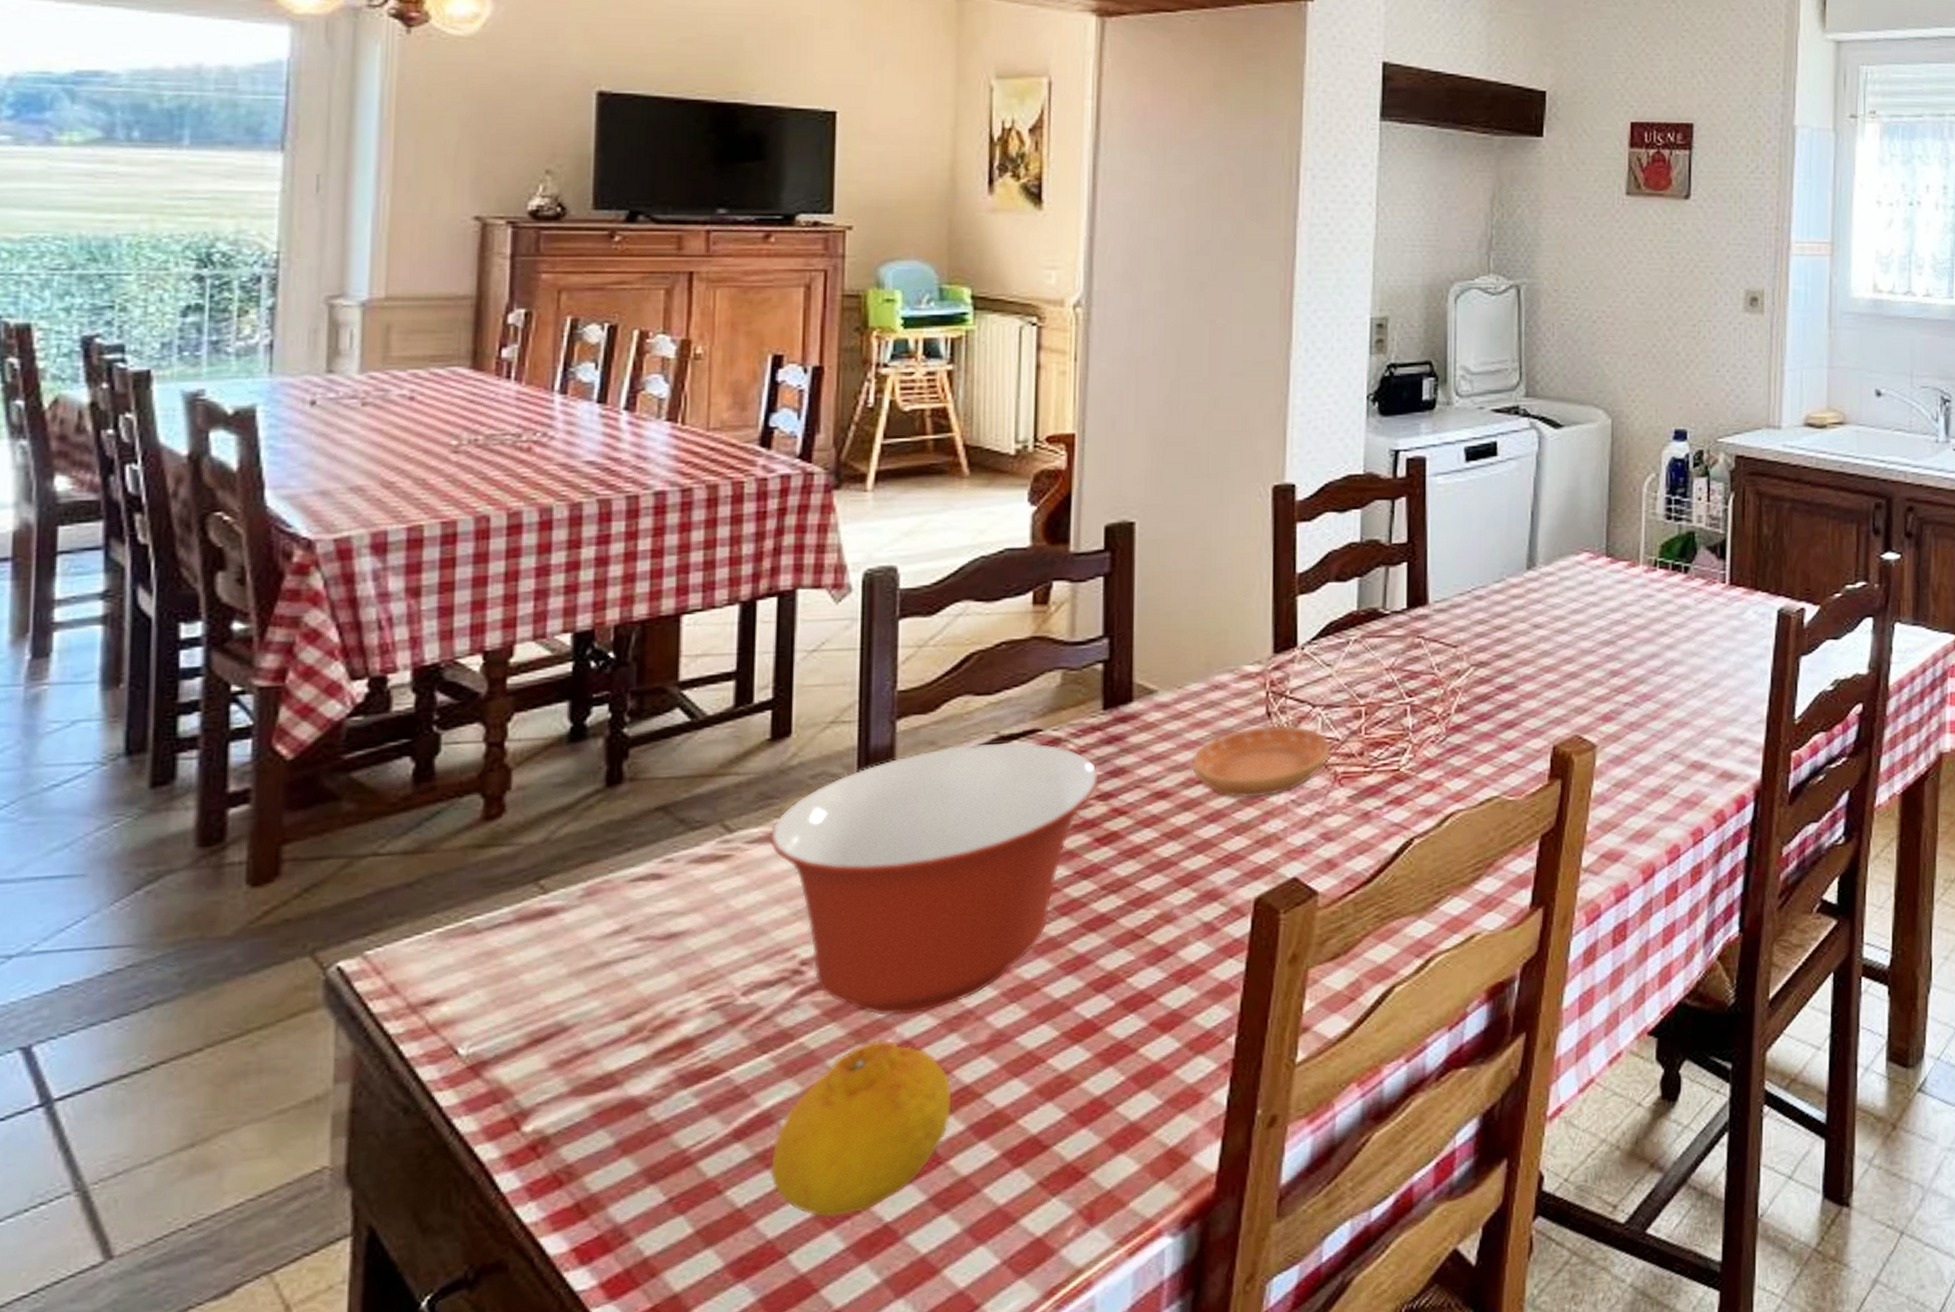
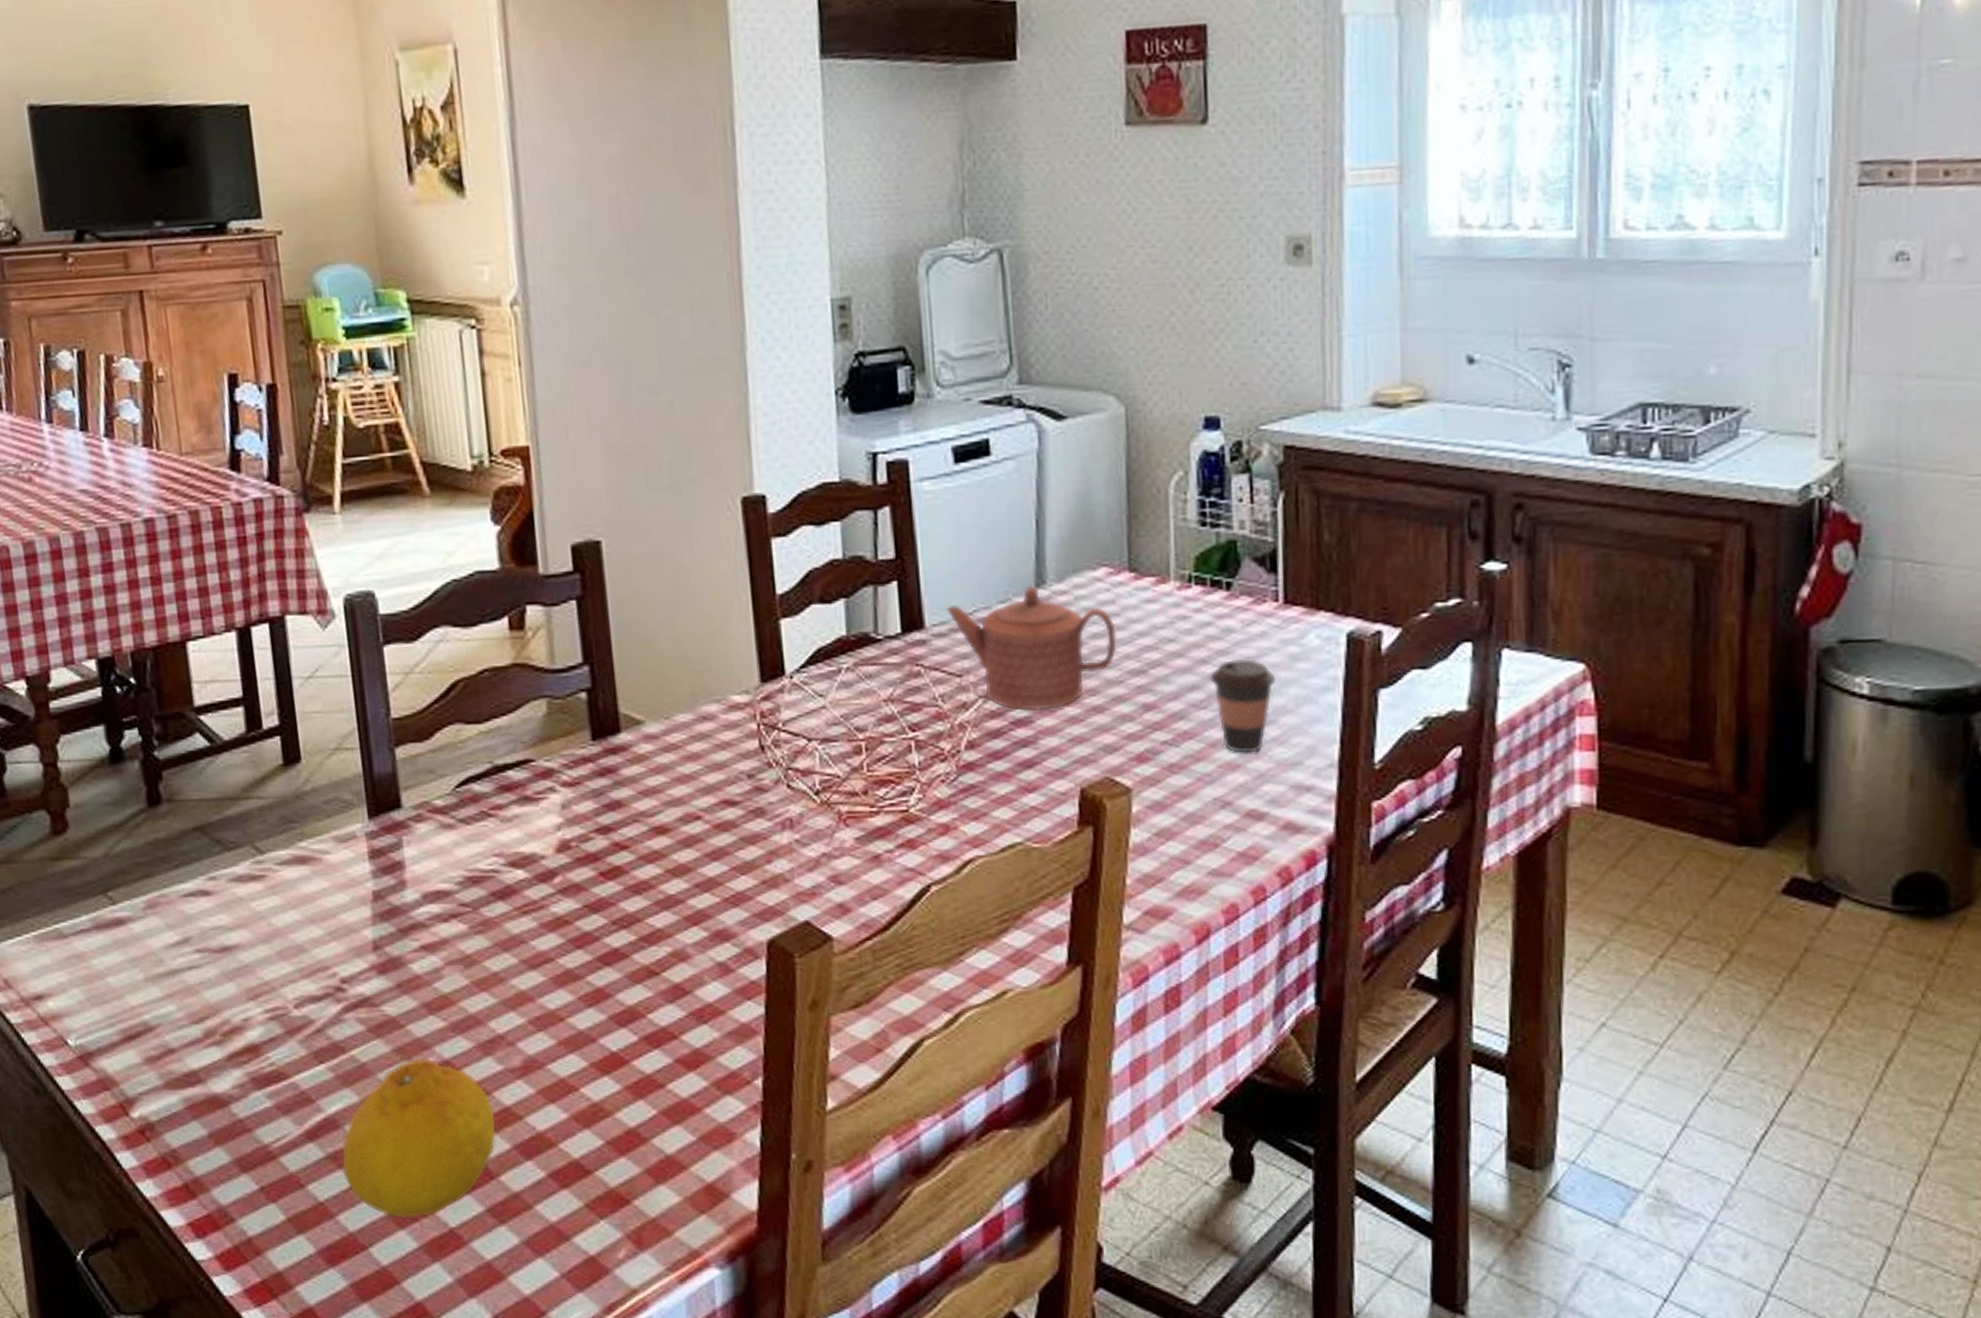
mixing bowl: present [769,742,1099,1016] -> none [296,772,597,1036]
saucer: present [1192,725,1330,798] -> none [687,760,832,836]
teapot: none [1448,568,1592,677] -> present [946,586,1117,711]
coffee cup: none [1667,631,1720,712] -> present [1210,659,1276,753]

